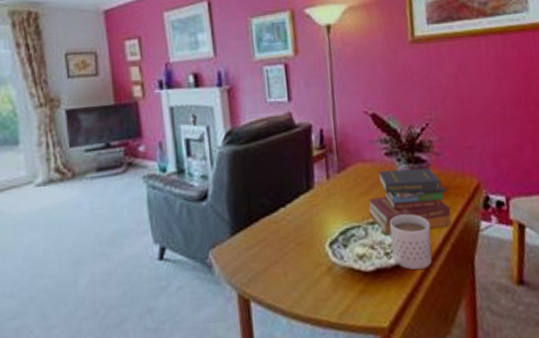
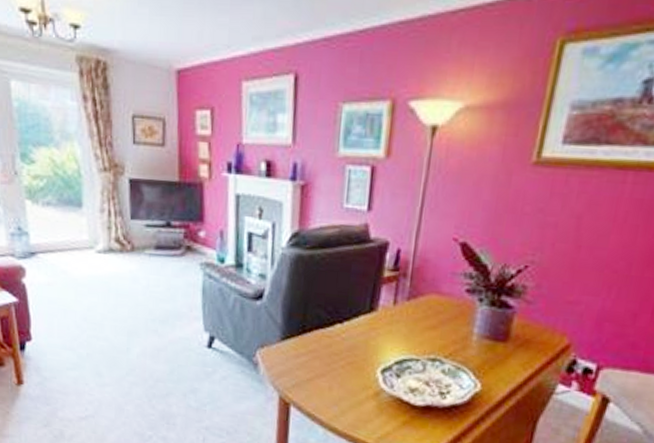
books: present [368,168,452,234] -> none [432,308,528,382]
mug: present [389,214,432,270] -> none [447,357,499,417]

